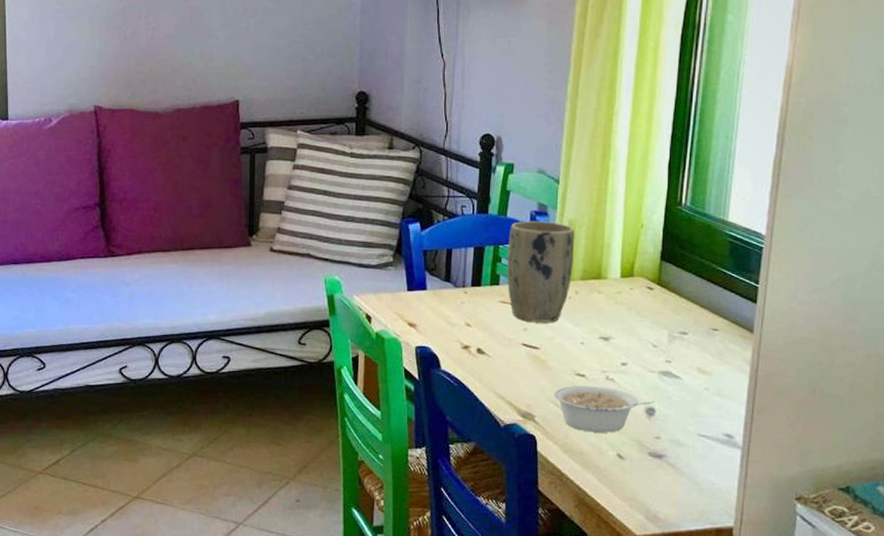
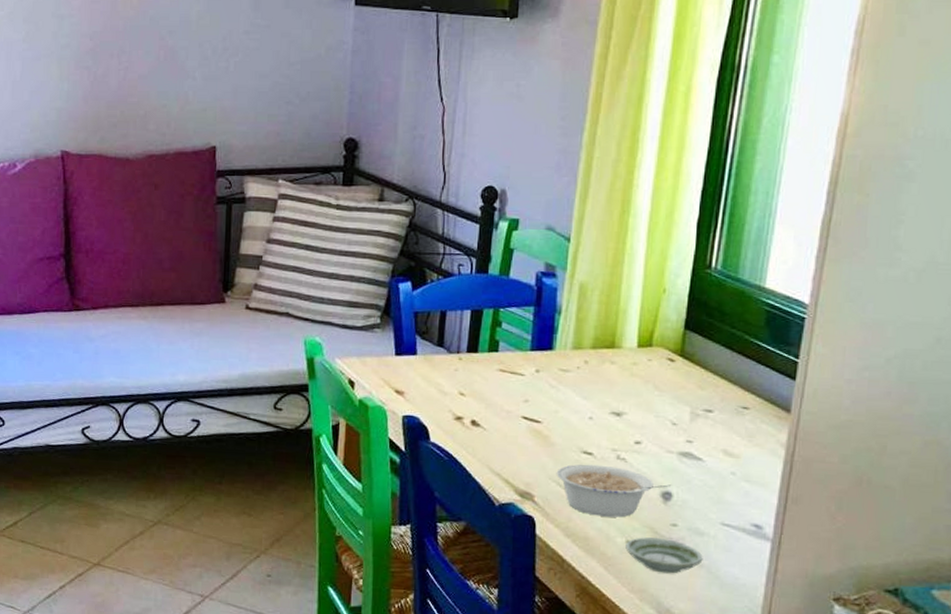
plant pot: present [506,220,575,322] -> none [507,282,587,394]
saucer: none [616,450,684,482] -> present [625,537,703,574]

